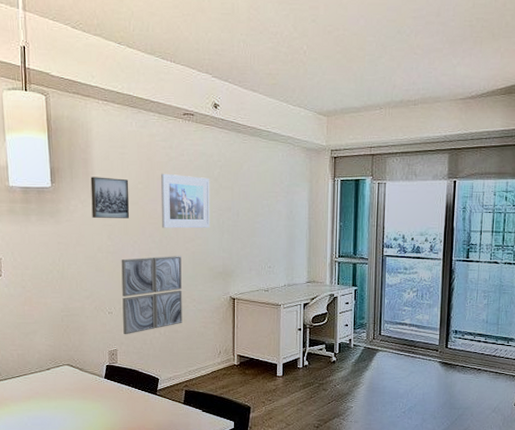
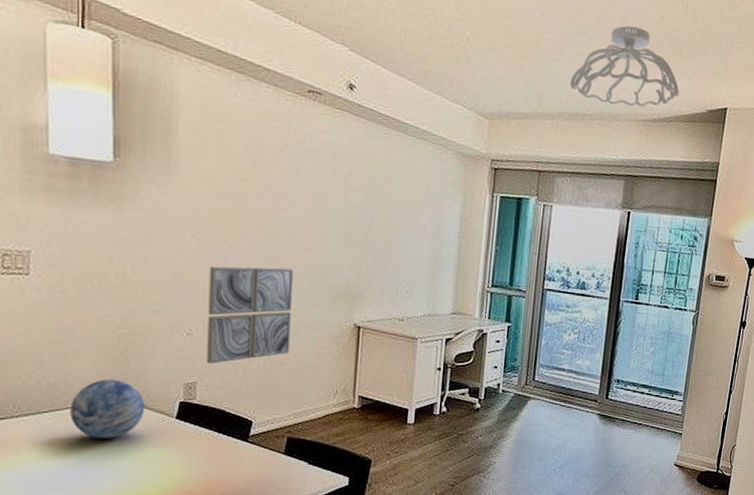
decorative orb: none [33,350,83,396] -> present [70,379,145,440]
wall art: present [90,177,130,218] -> none [171,155,227,215]
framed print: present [160,173,211,229] -> none [268,162,338,237]
ceiling light fixture: none [394,18,494,89] -> present [570,25,679,107]

